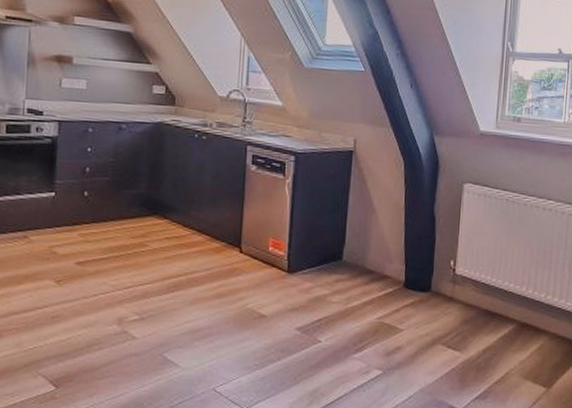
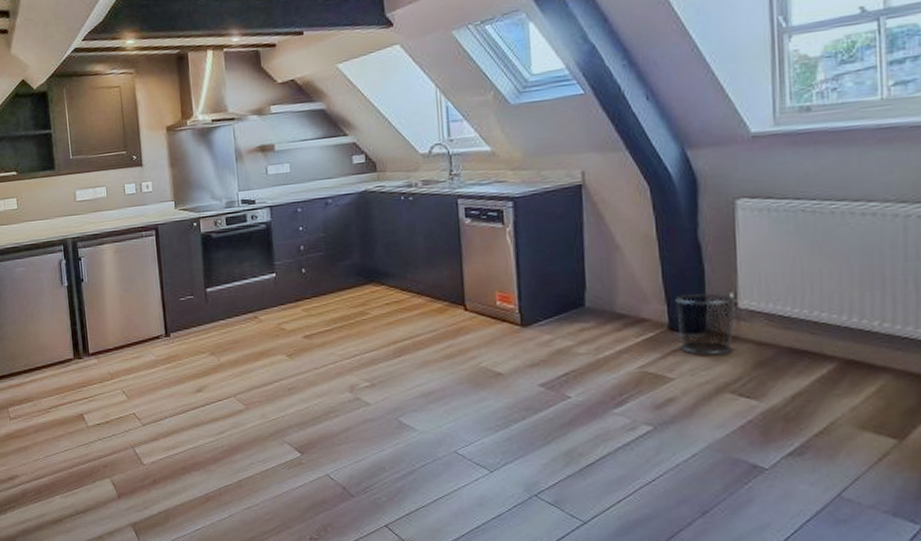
waste bin: none [411,257,456,312] -> present [675,293,737,355]

